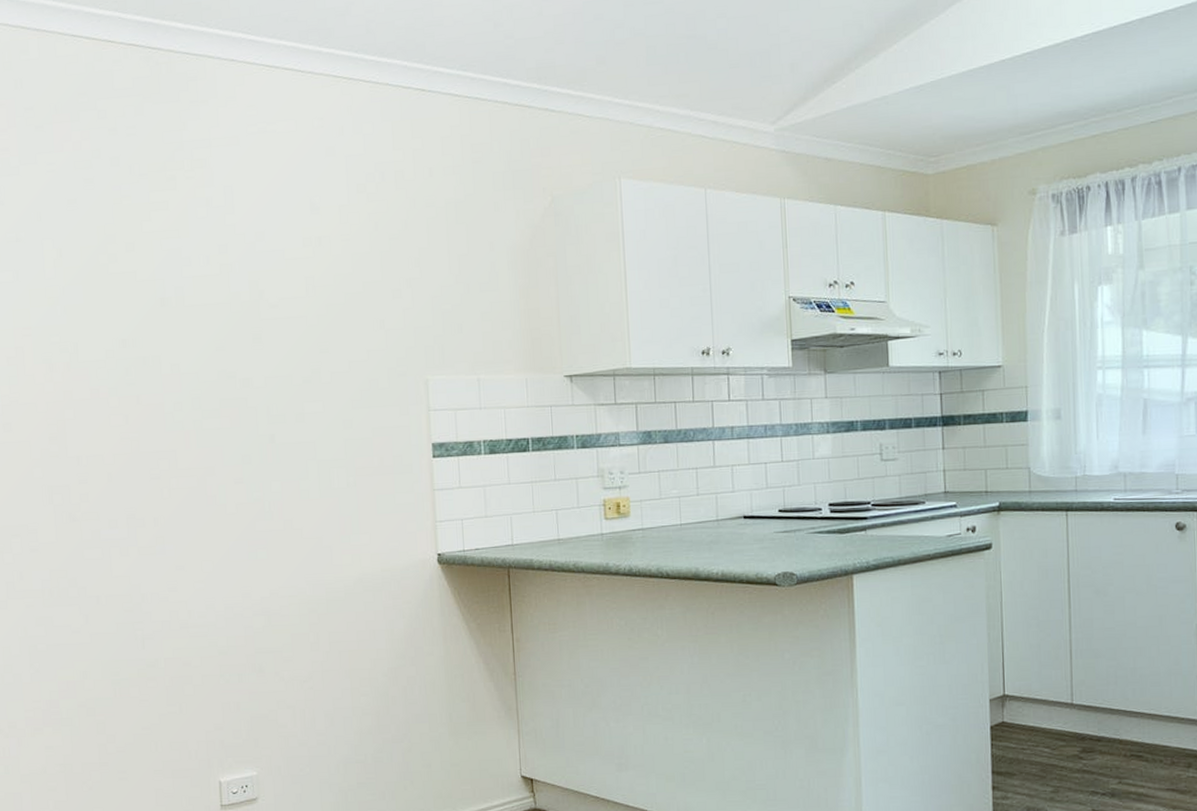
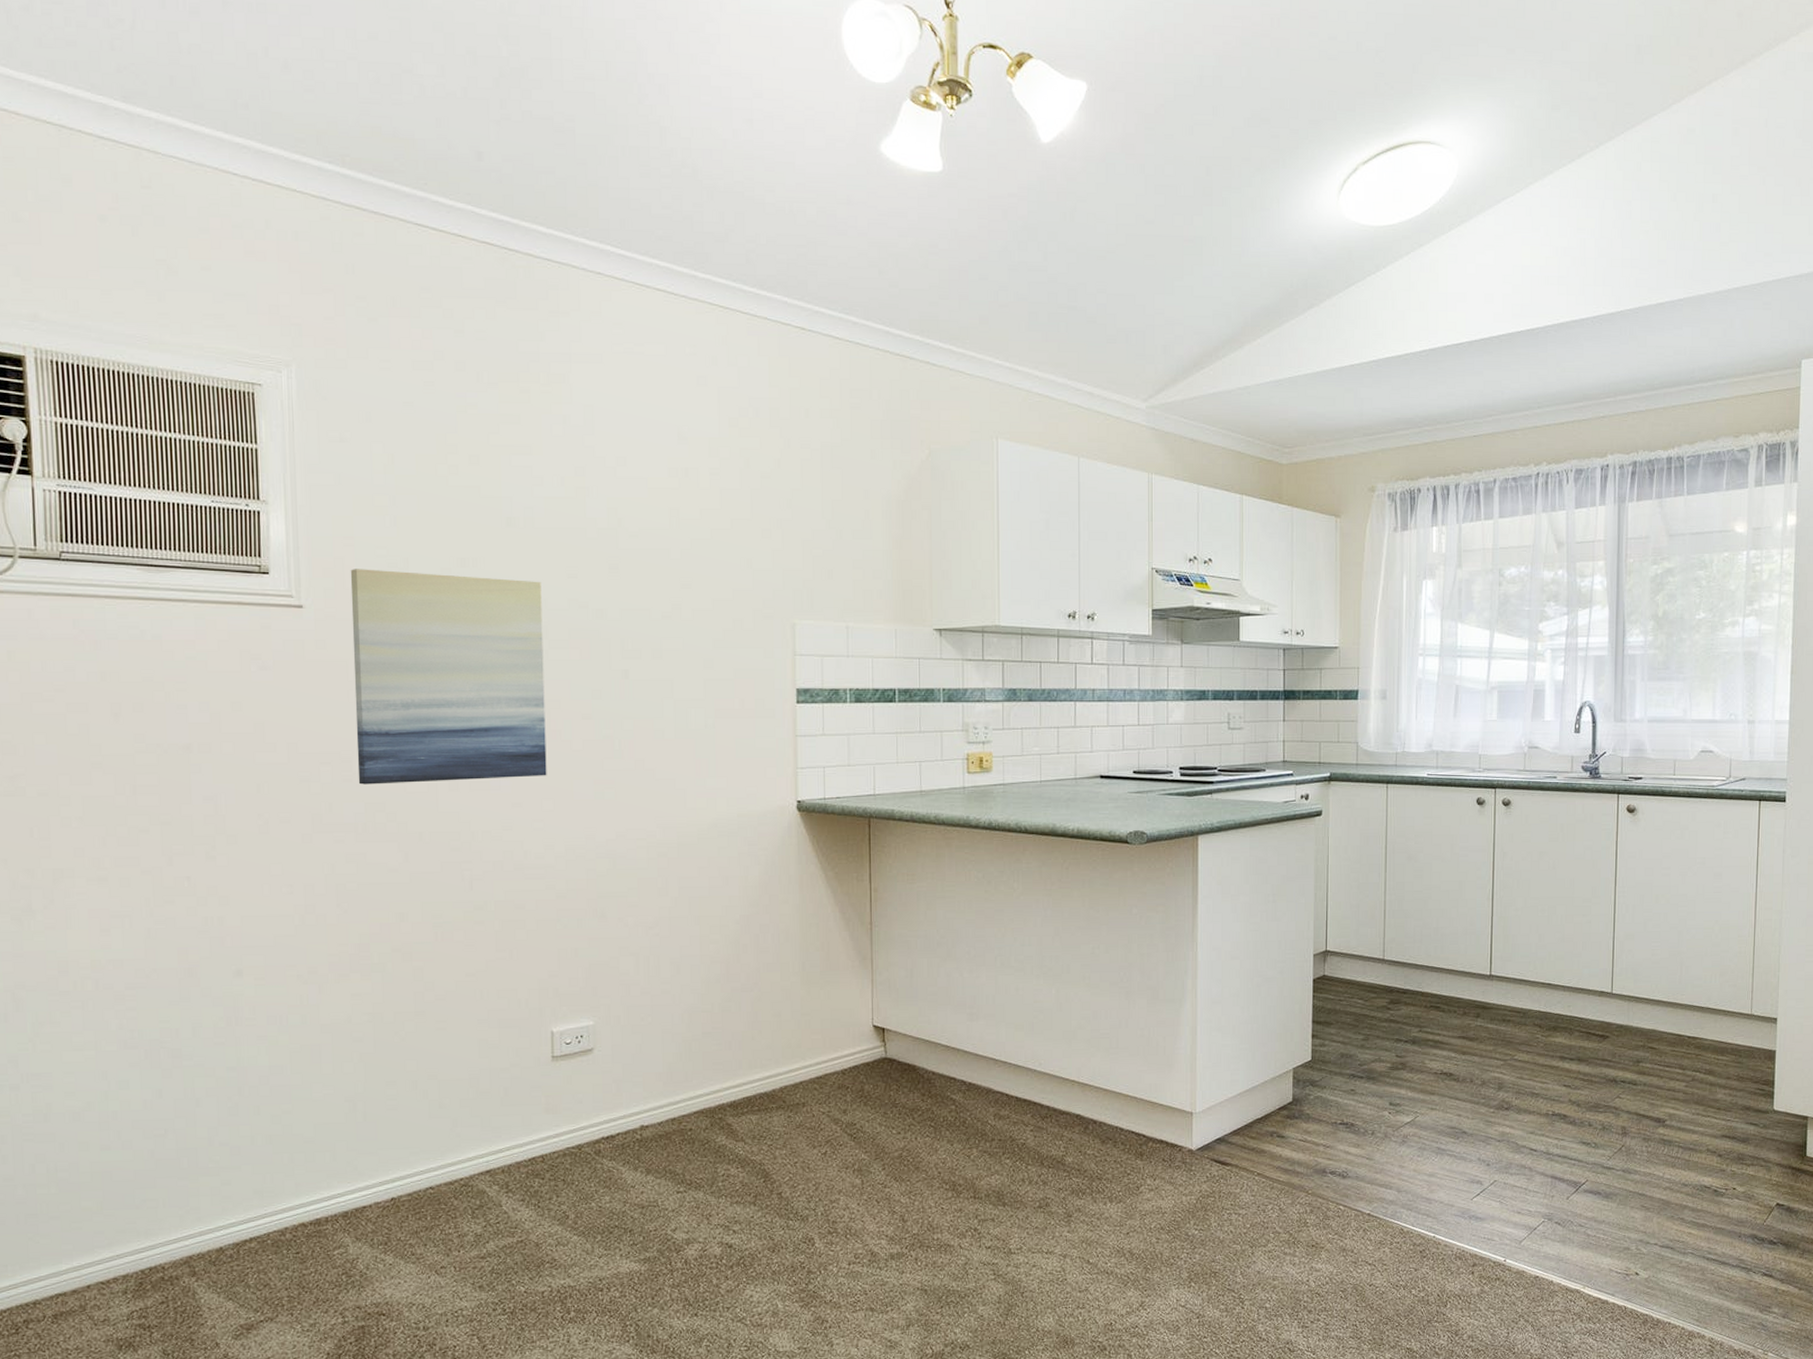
wall art: none [29,355,206,554] -> present [350,569,547,785]

